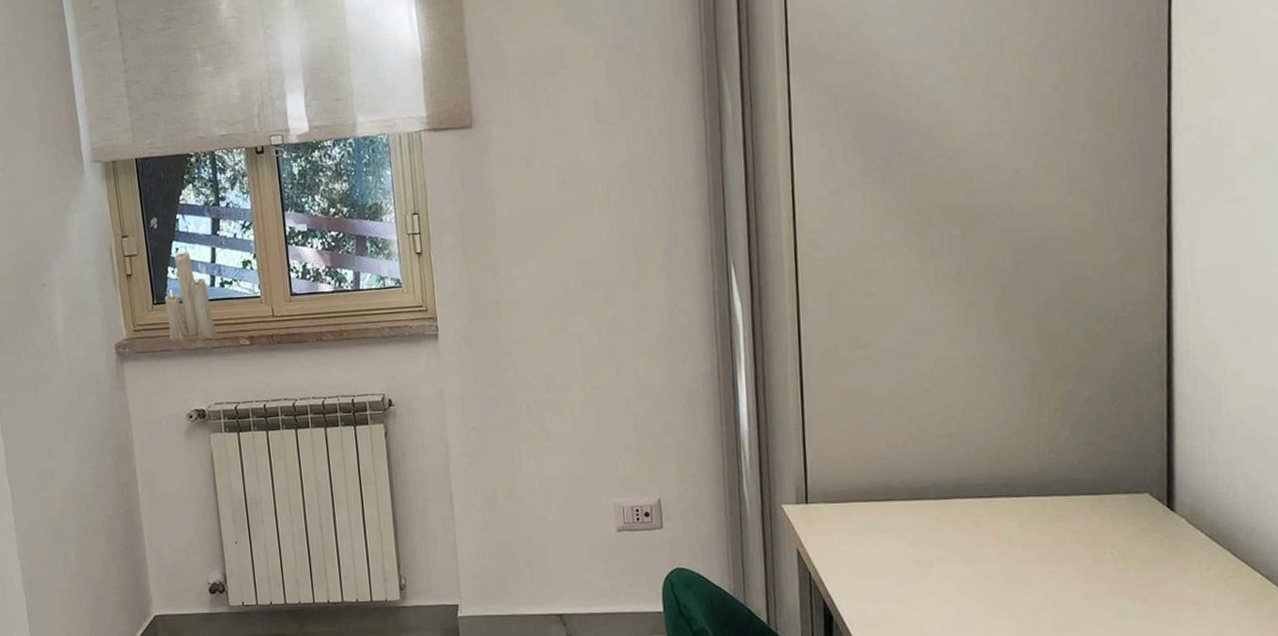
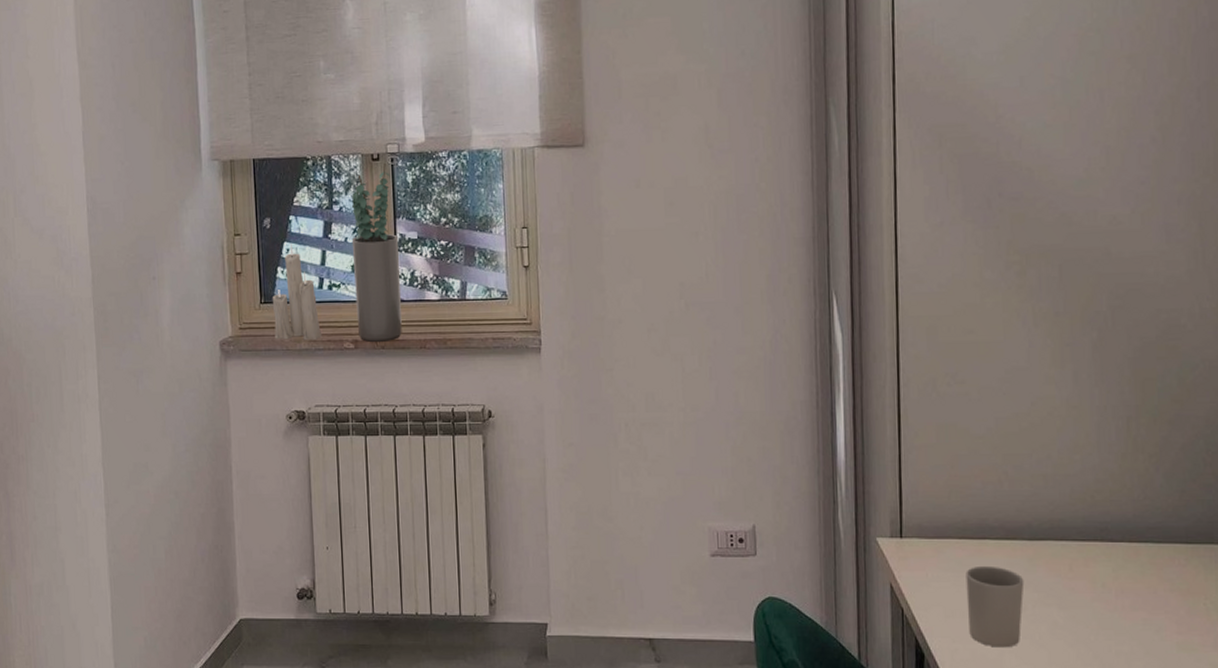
vase: none [238,156,298,338] -> present [351,164,402,343]
mug: none [872,526,931,606] -> present [966,565,1025,648]

